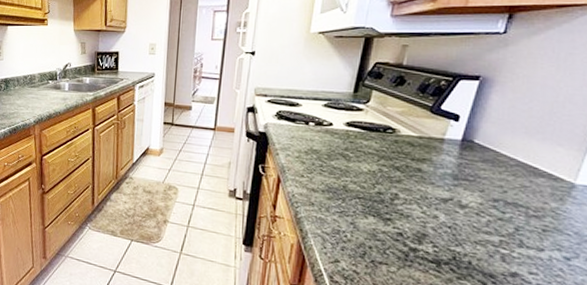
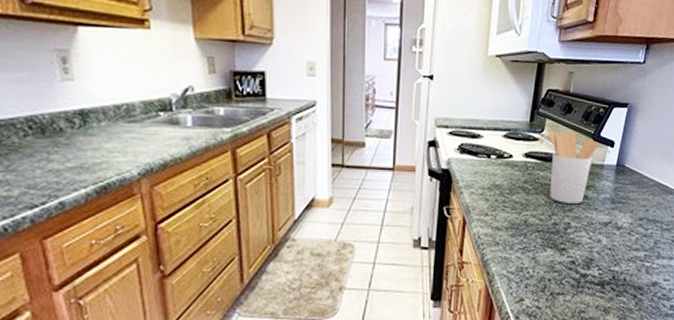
utensil holder: none [374,101,438,176] -> present [549,130,598,203]

